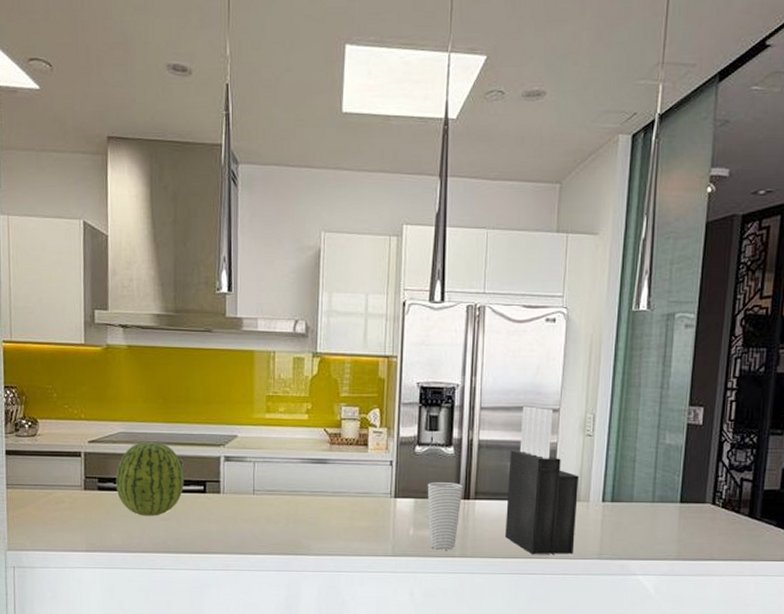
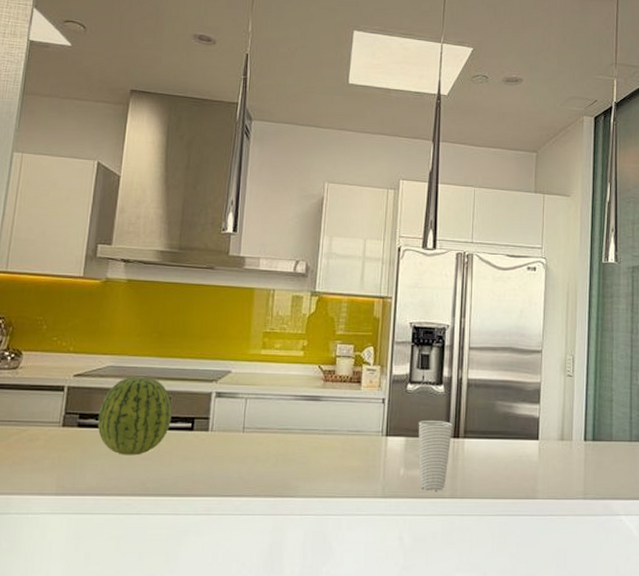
knife block: present [505,406,579,555] -> none [494,347,561,495]

